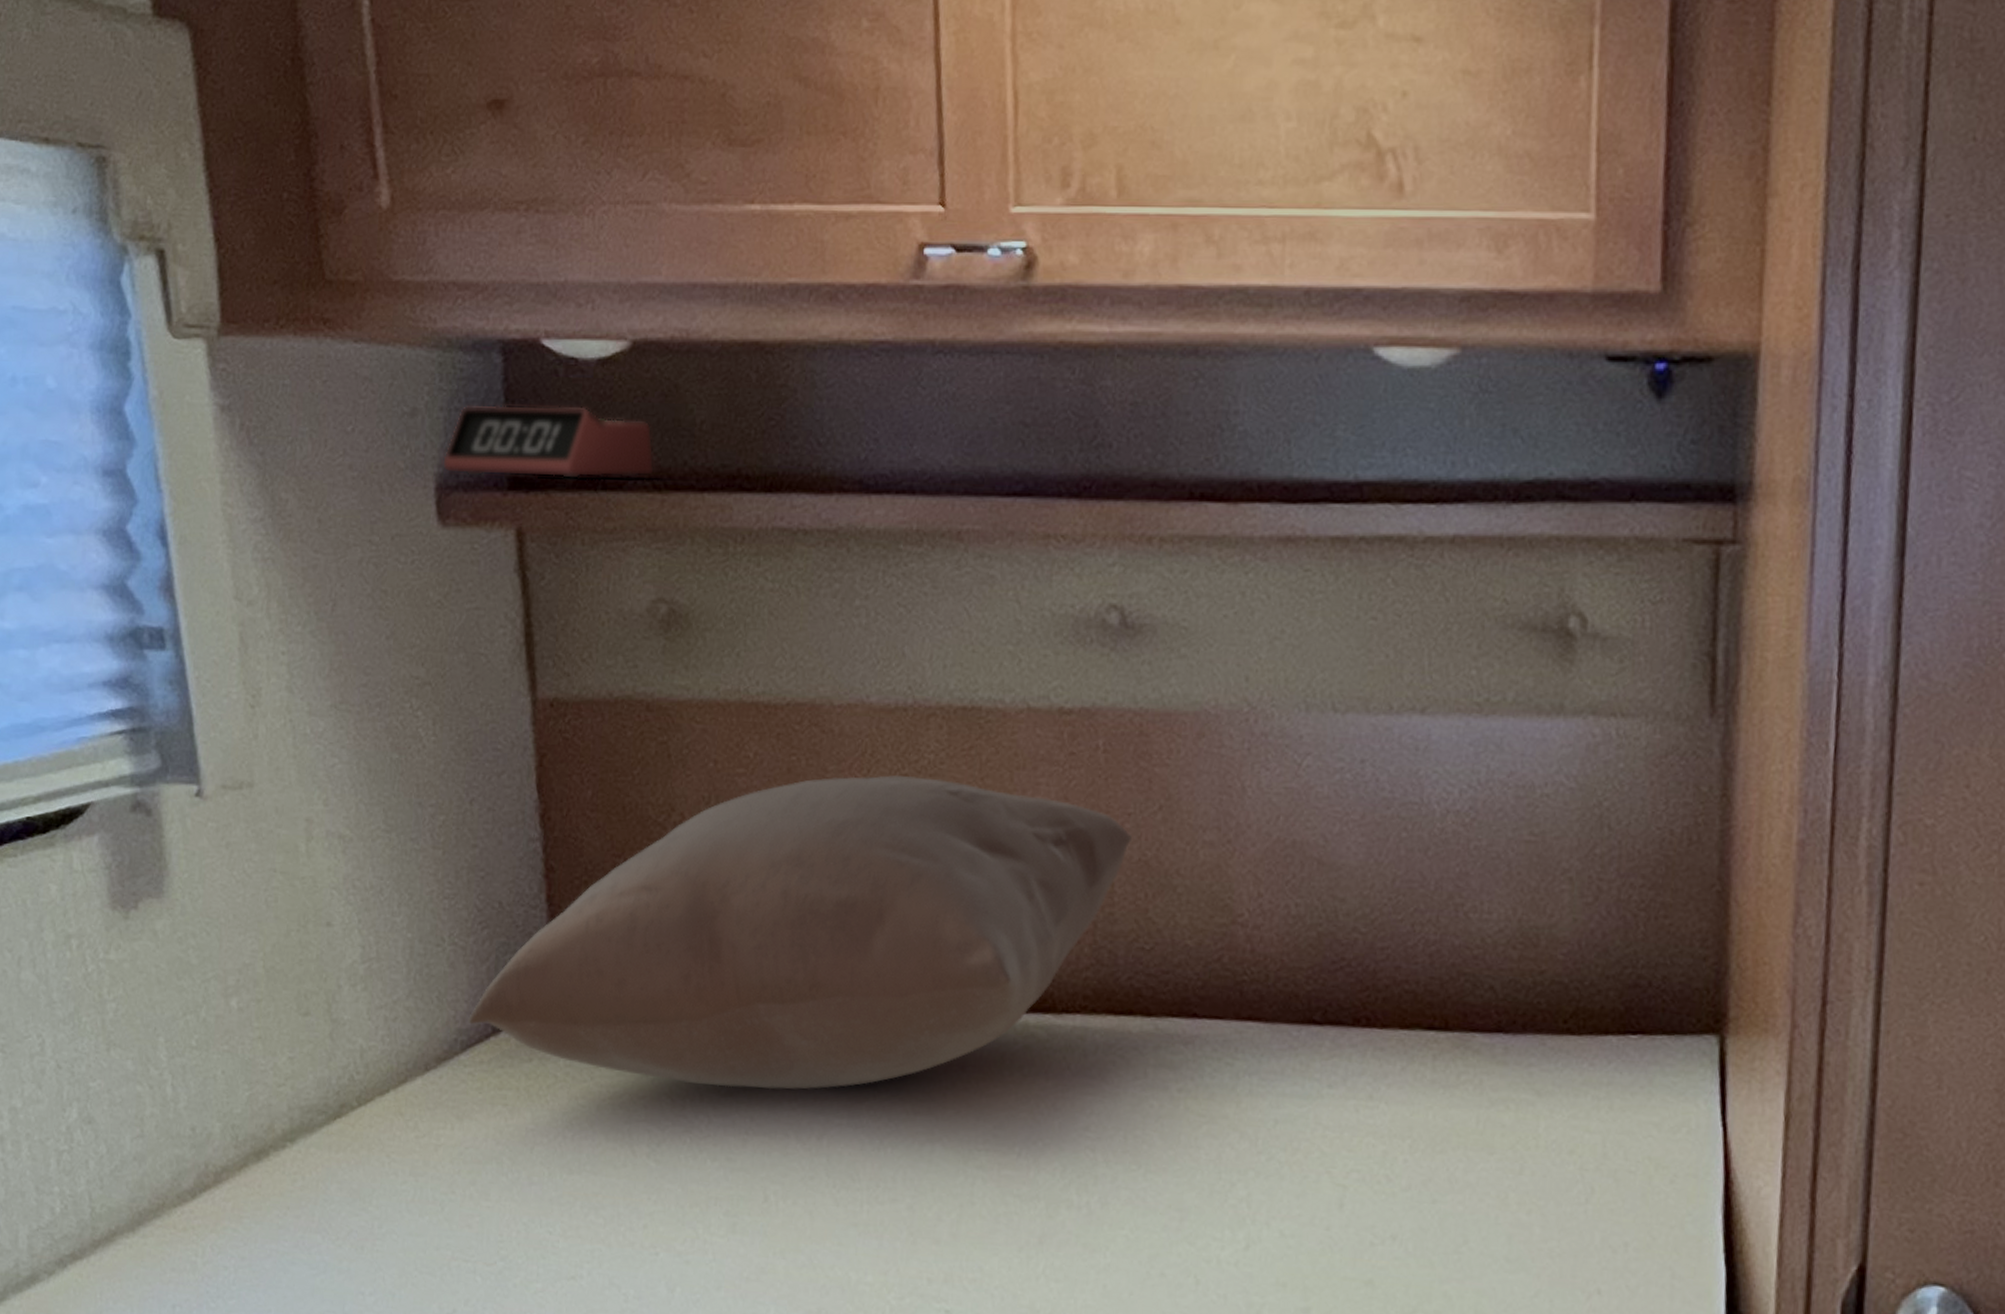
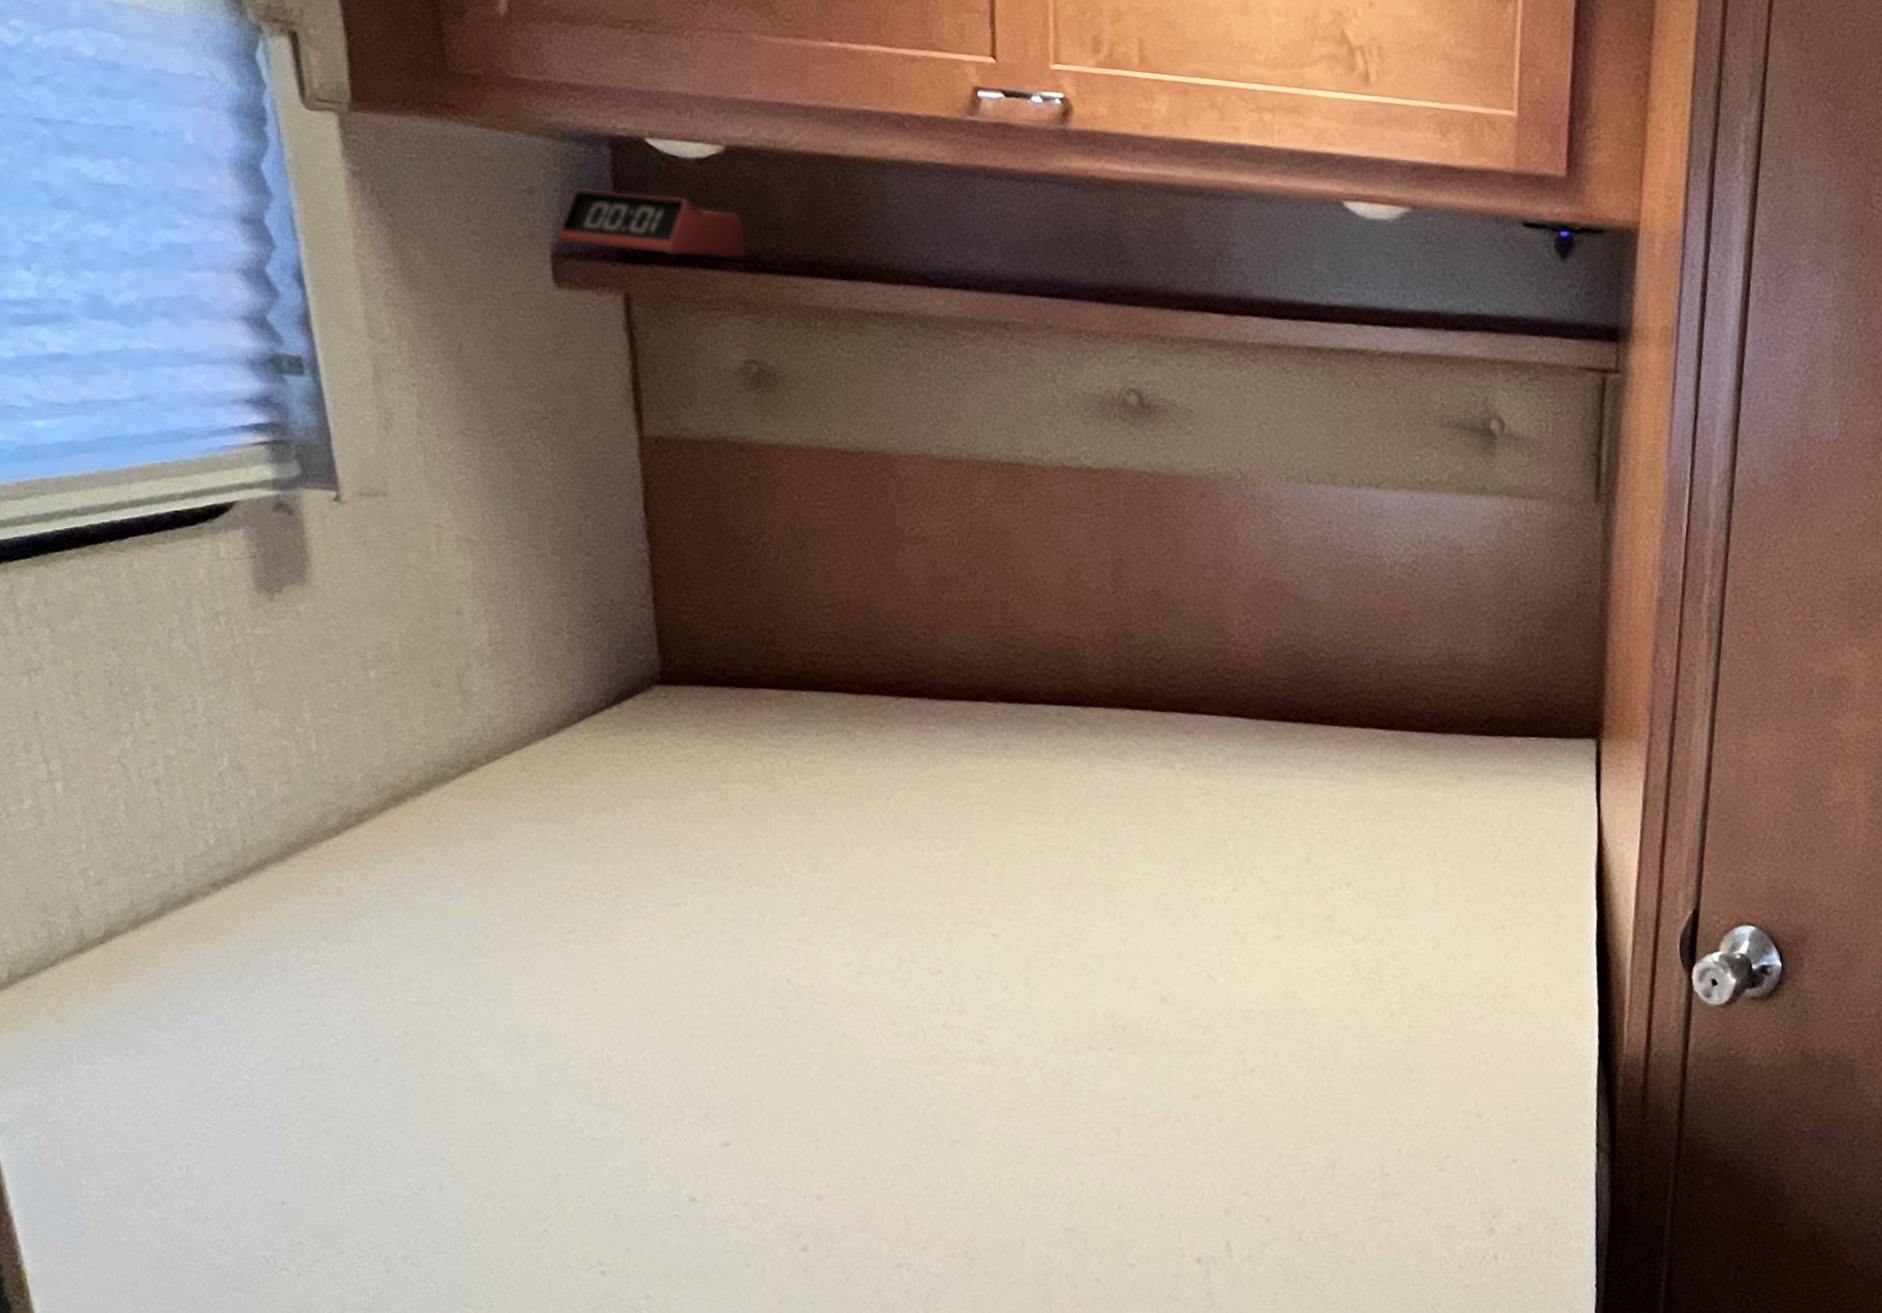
pillow: present [467,775,1132,1090] -> none [584,513,1146,760]

